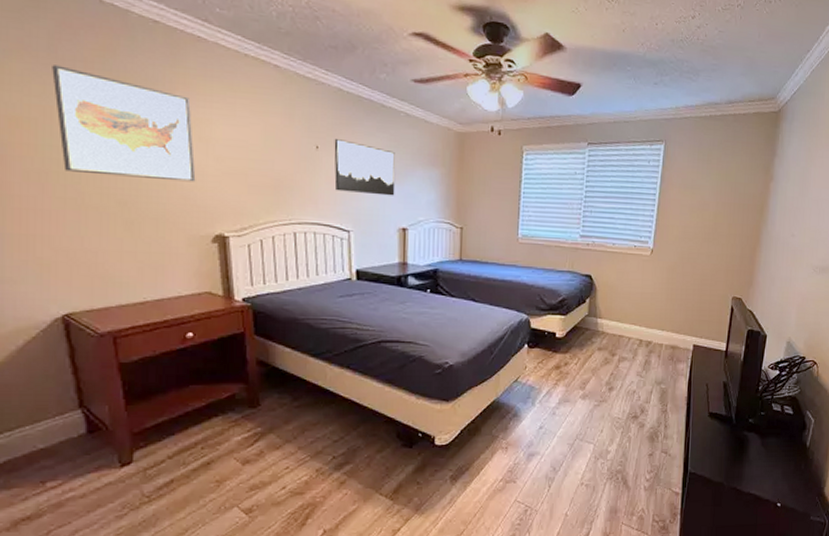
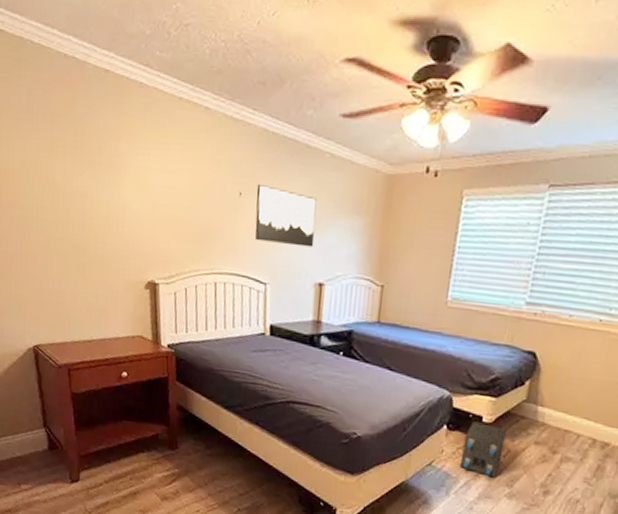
wall art: present [52,65,196,182] -> none [29,120,134,229]
speaker: none [541,338,576,384] -> present [459,421,507,478]

